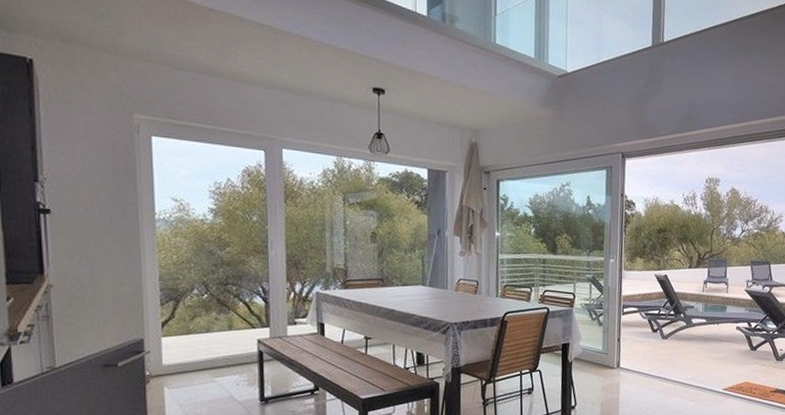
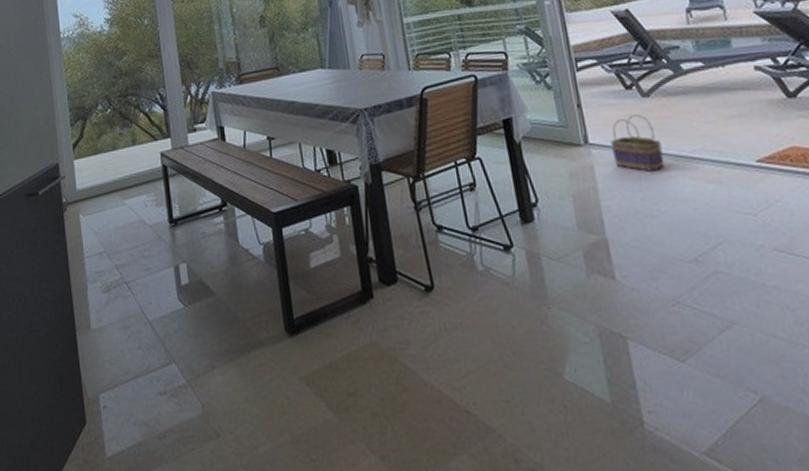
basket: none [634,351,667,390] -> present [610,115,665,172]

